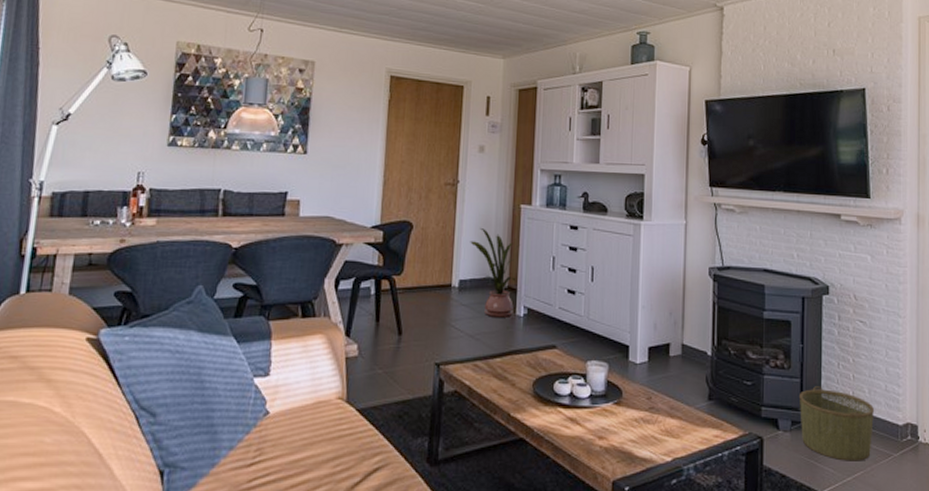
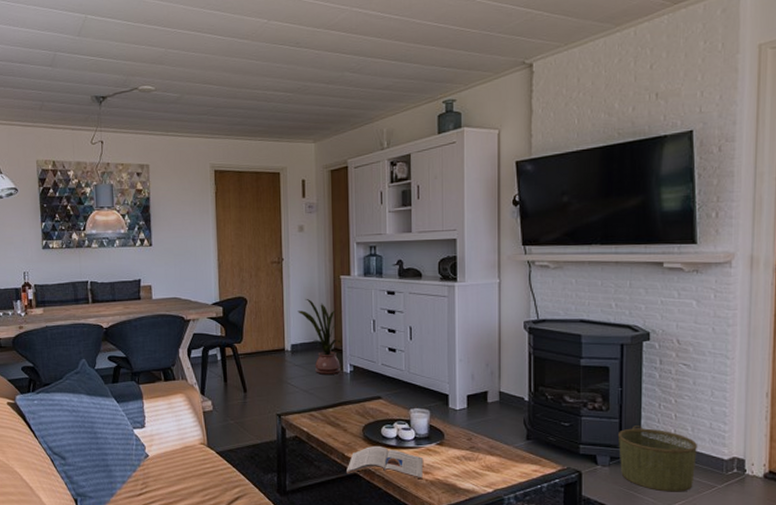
magazine: none [511,404,598,446] -> present [347,445,423,480]

